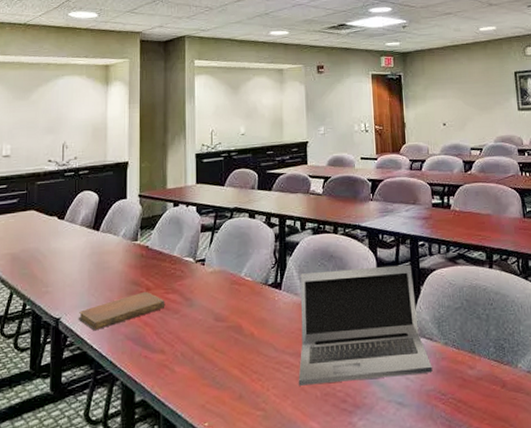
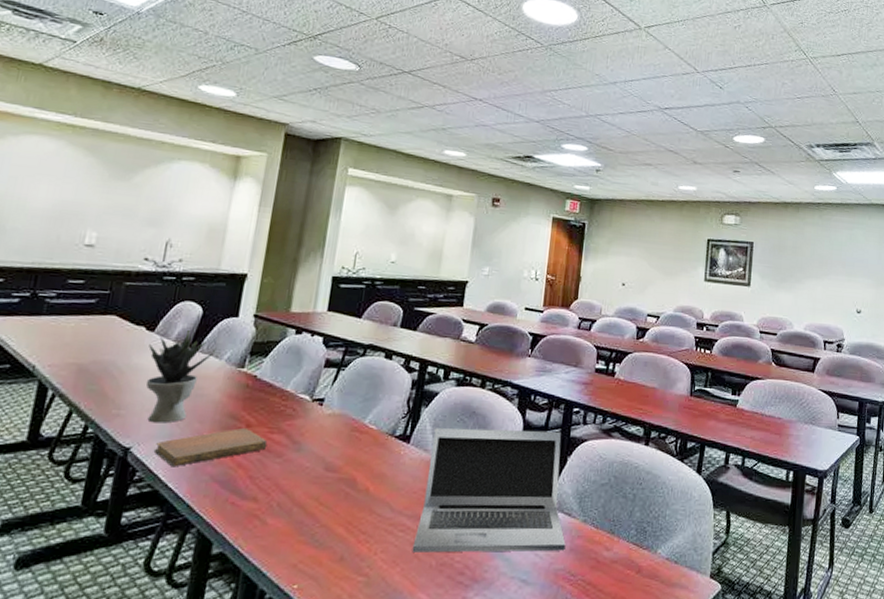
potted plant: none [62,214,114,295] -> present [145,329,217,423]

